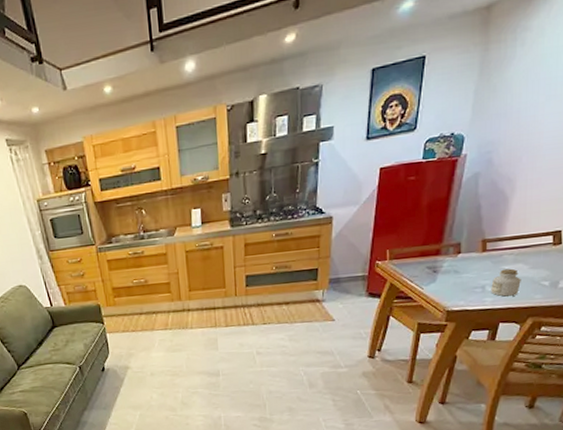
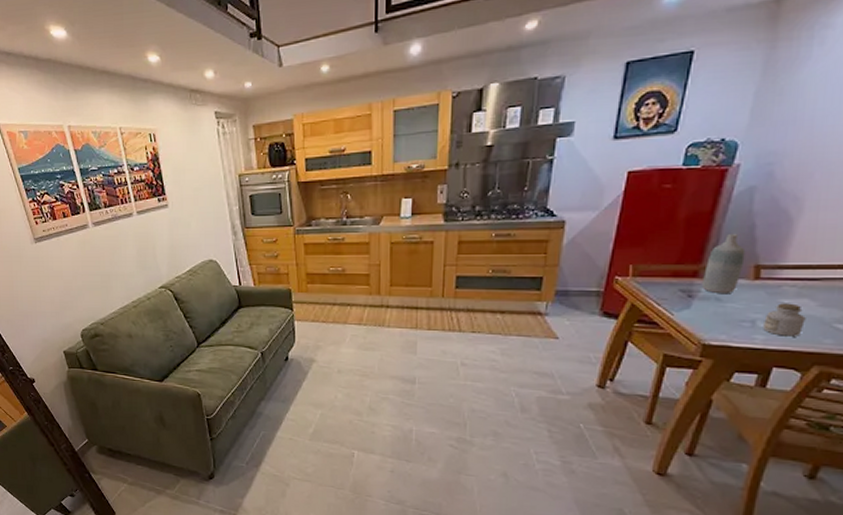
bottle: none [444,214,475,267] -> present [702,233,746,293]

